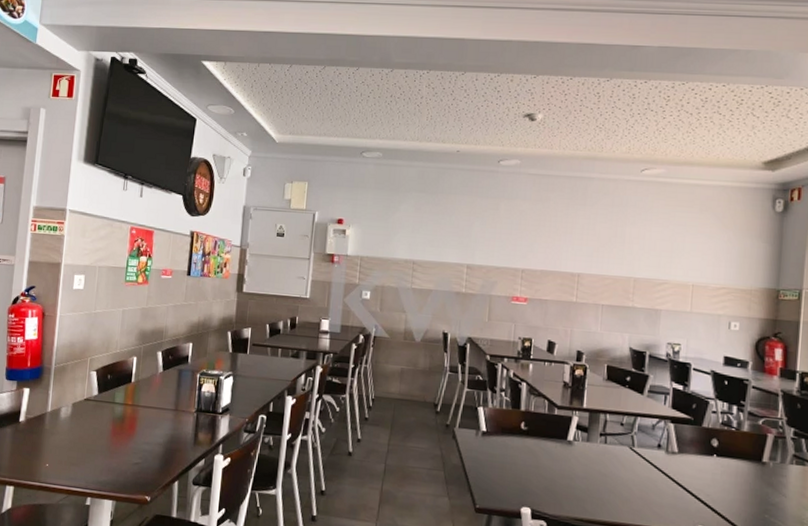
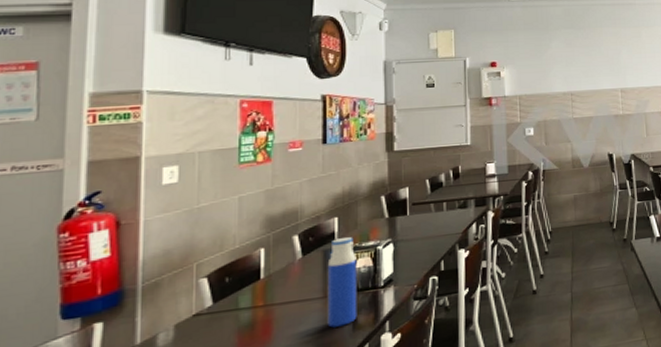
water bottle: none [175,362,203,439] -> present [327,237,357,328]

